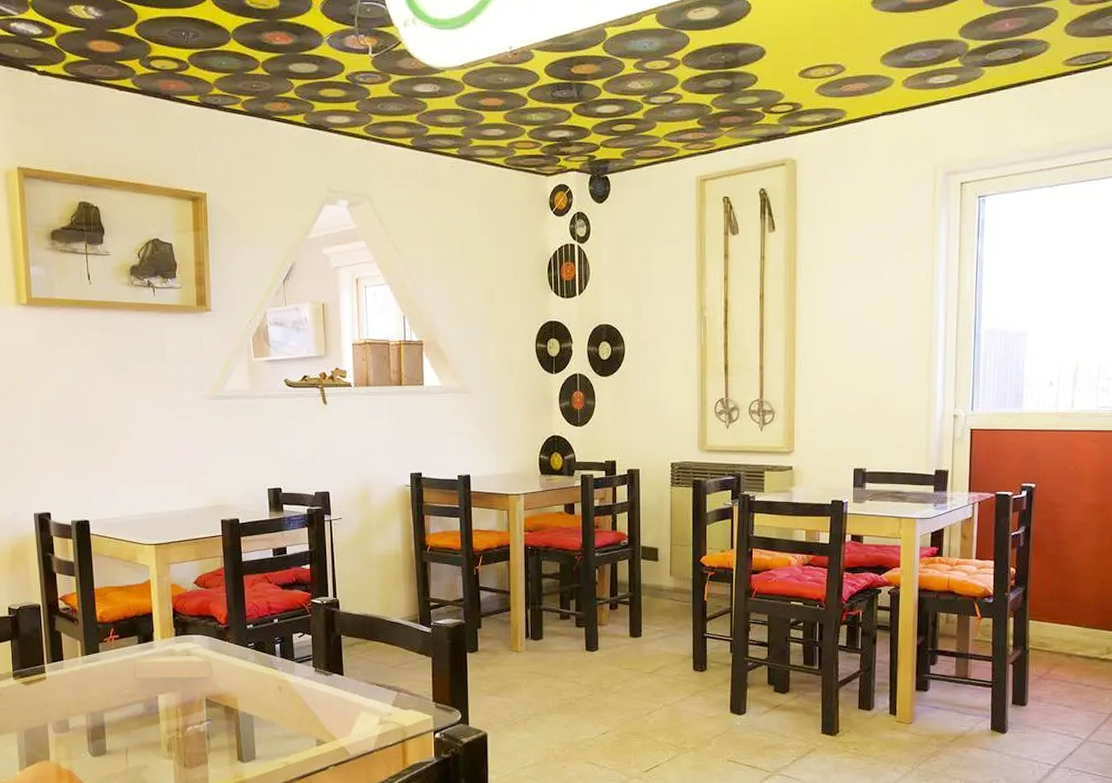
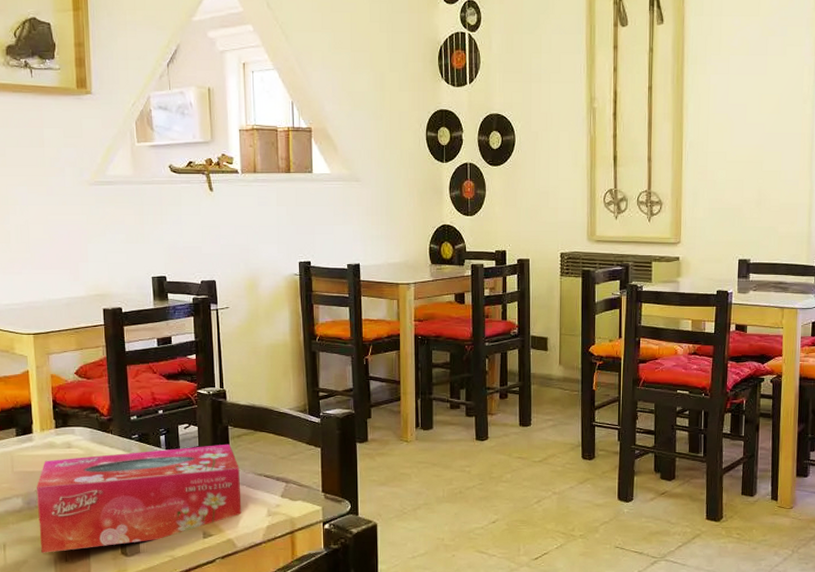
tissue box: none [157,652,354,758] -> present [37,443,242,553]

